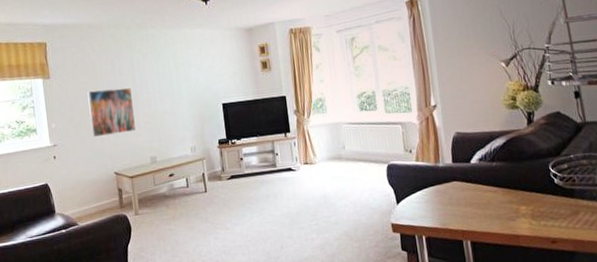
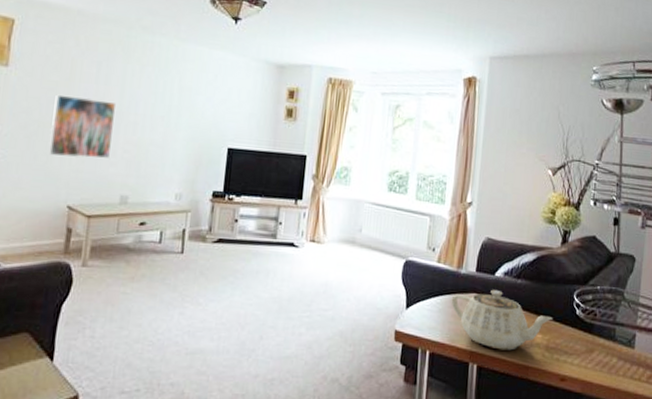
teapot: none [435,174,533,226] -> present [451,289,553,351]

